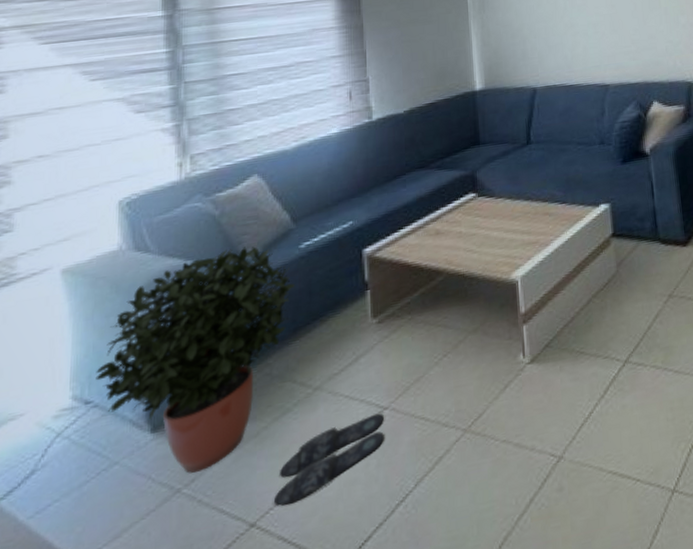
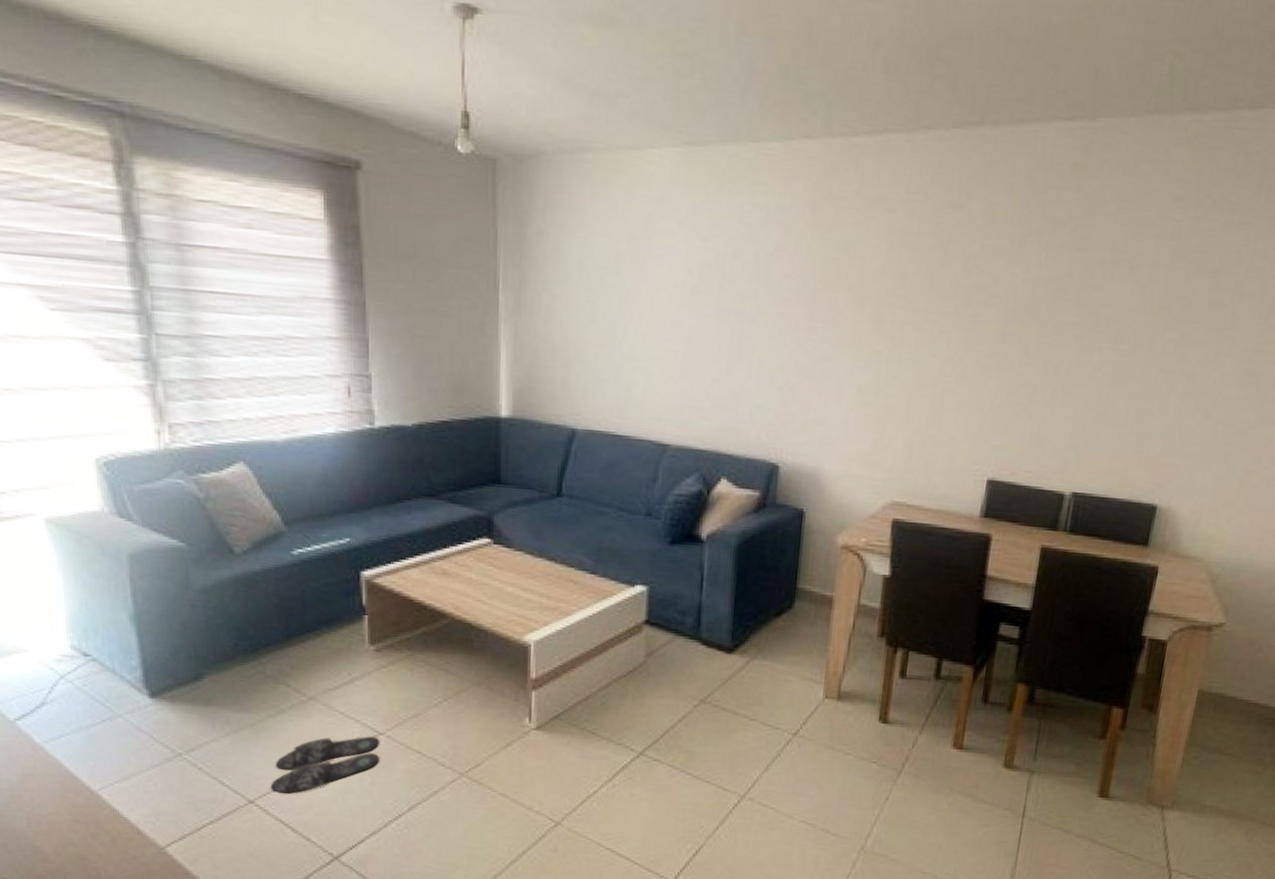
potted plant: present [95,246,296,473] -> none [91,537,289,744]

